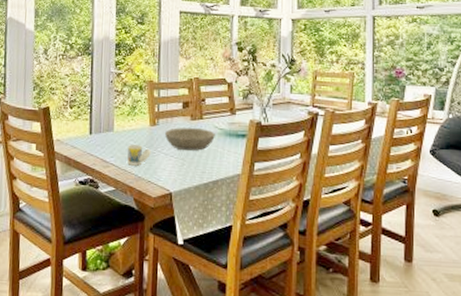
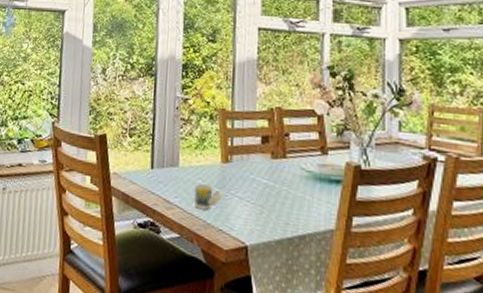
bowl: present [164,127,215,151] -> none [238,166,302,197]

